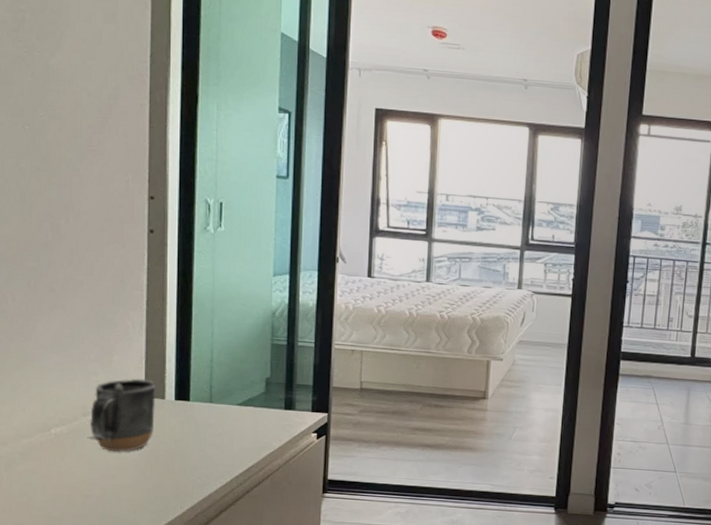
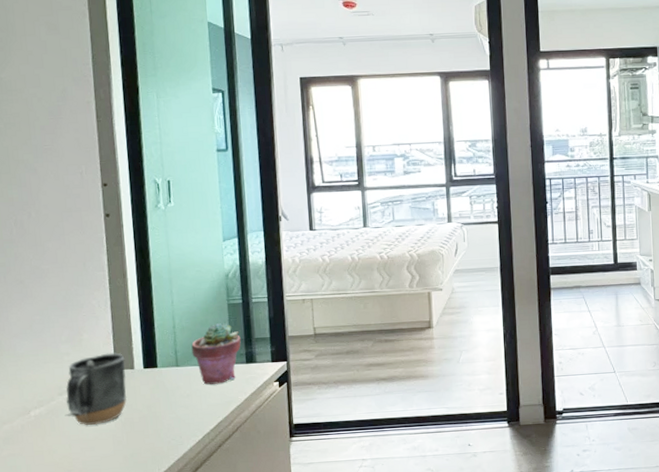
potted succulent: none [228,362,281,427] -> present [191,322,241,385]

